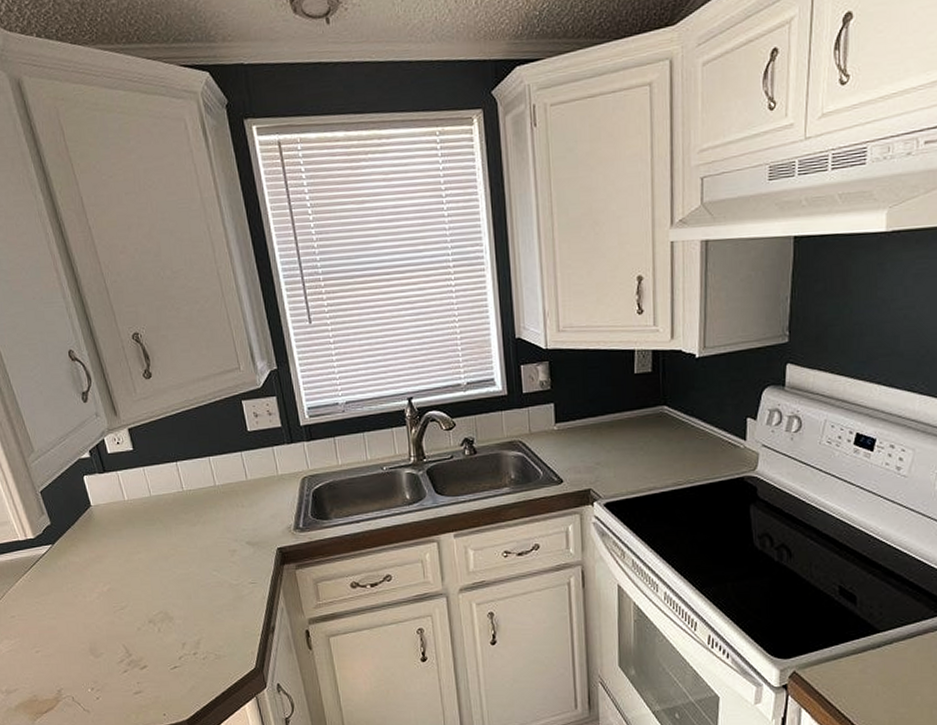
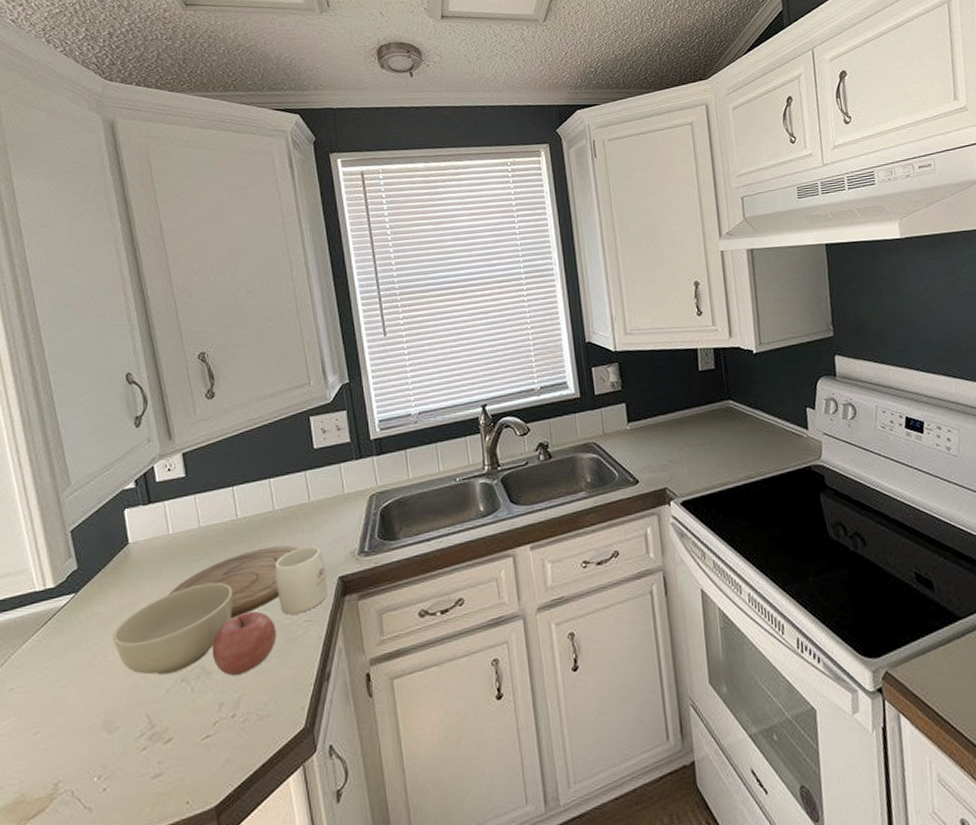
bowl: none [87,544,187,616] -> present [112,582,233,675]
cutting board: none [130,517,240,575] -> present [168,545,299,618]
fruit: none [172,572,227,623] -> present [212,611,277,676]
mug: none [220,519,268,576] -> present [275,545,327,615]

